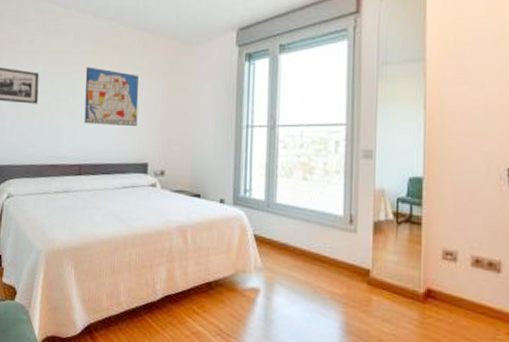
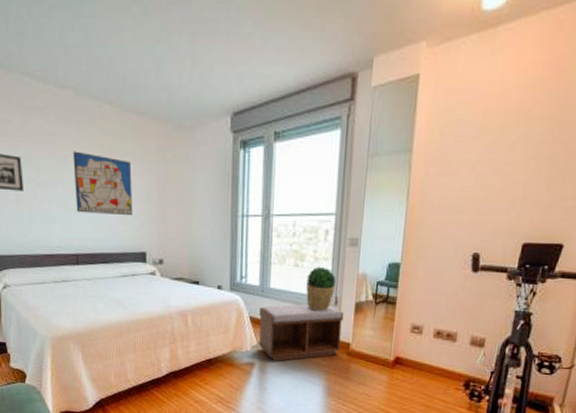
bench: none [263,221,361,288] -> present [258,304,344,361]
potted plant: none [316,180,350,230] -> present [306,266,337,311]

